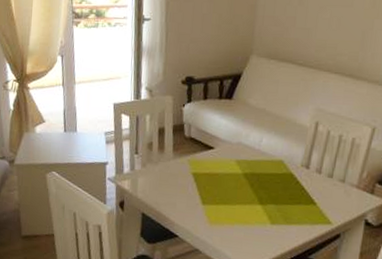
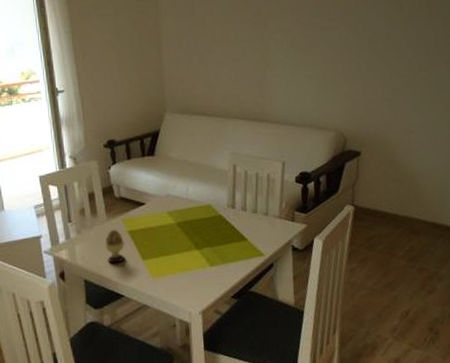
decorative egg: none [167,168,187,203] -> present [105,229,125,264]

